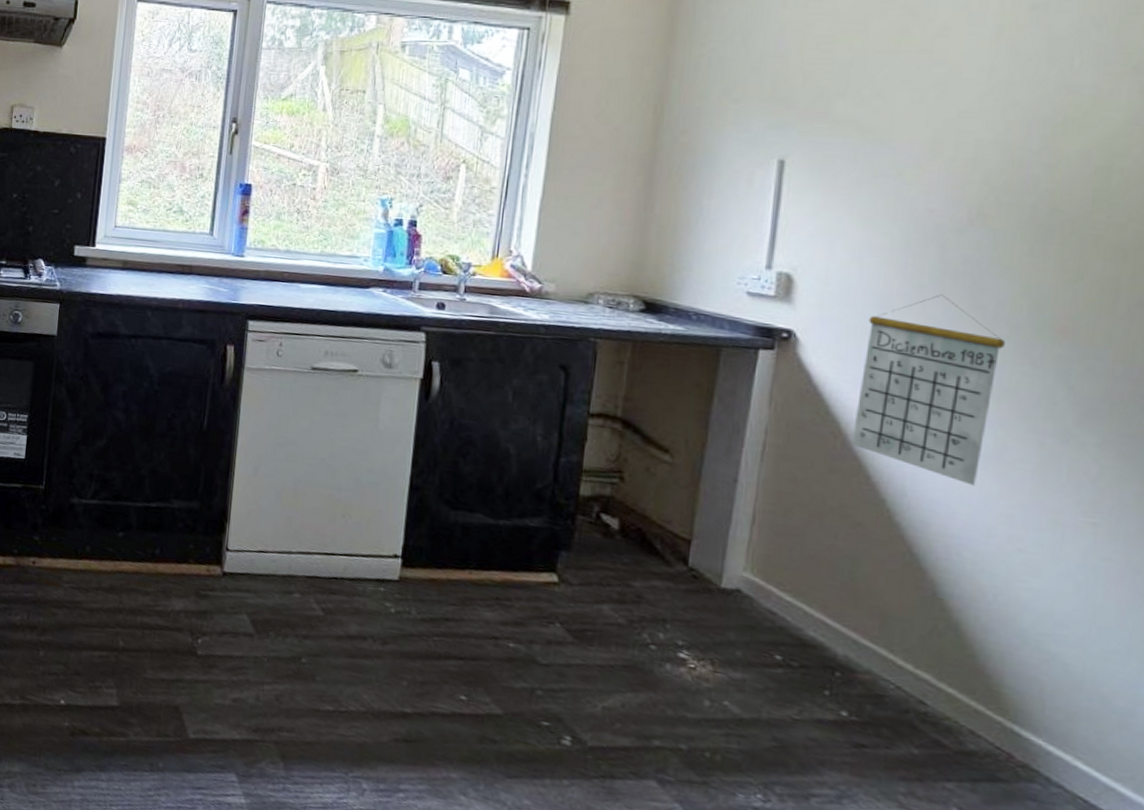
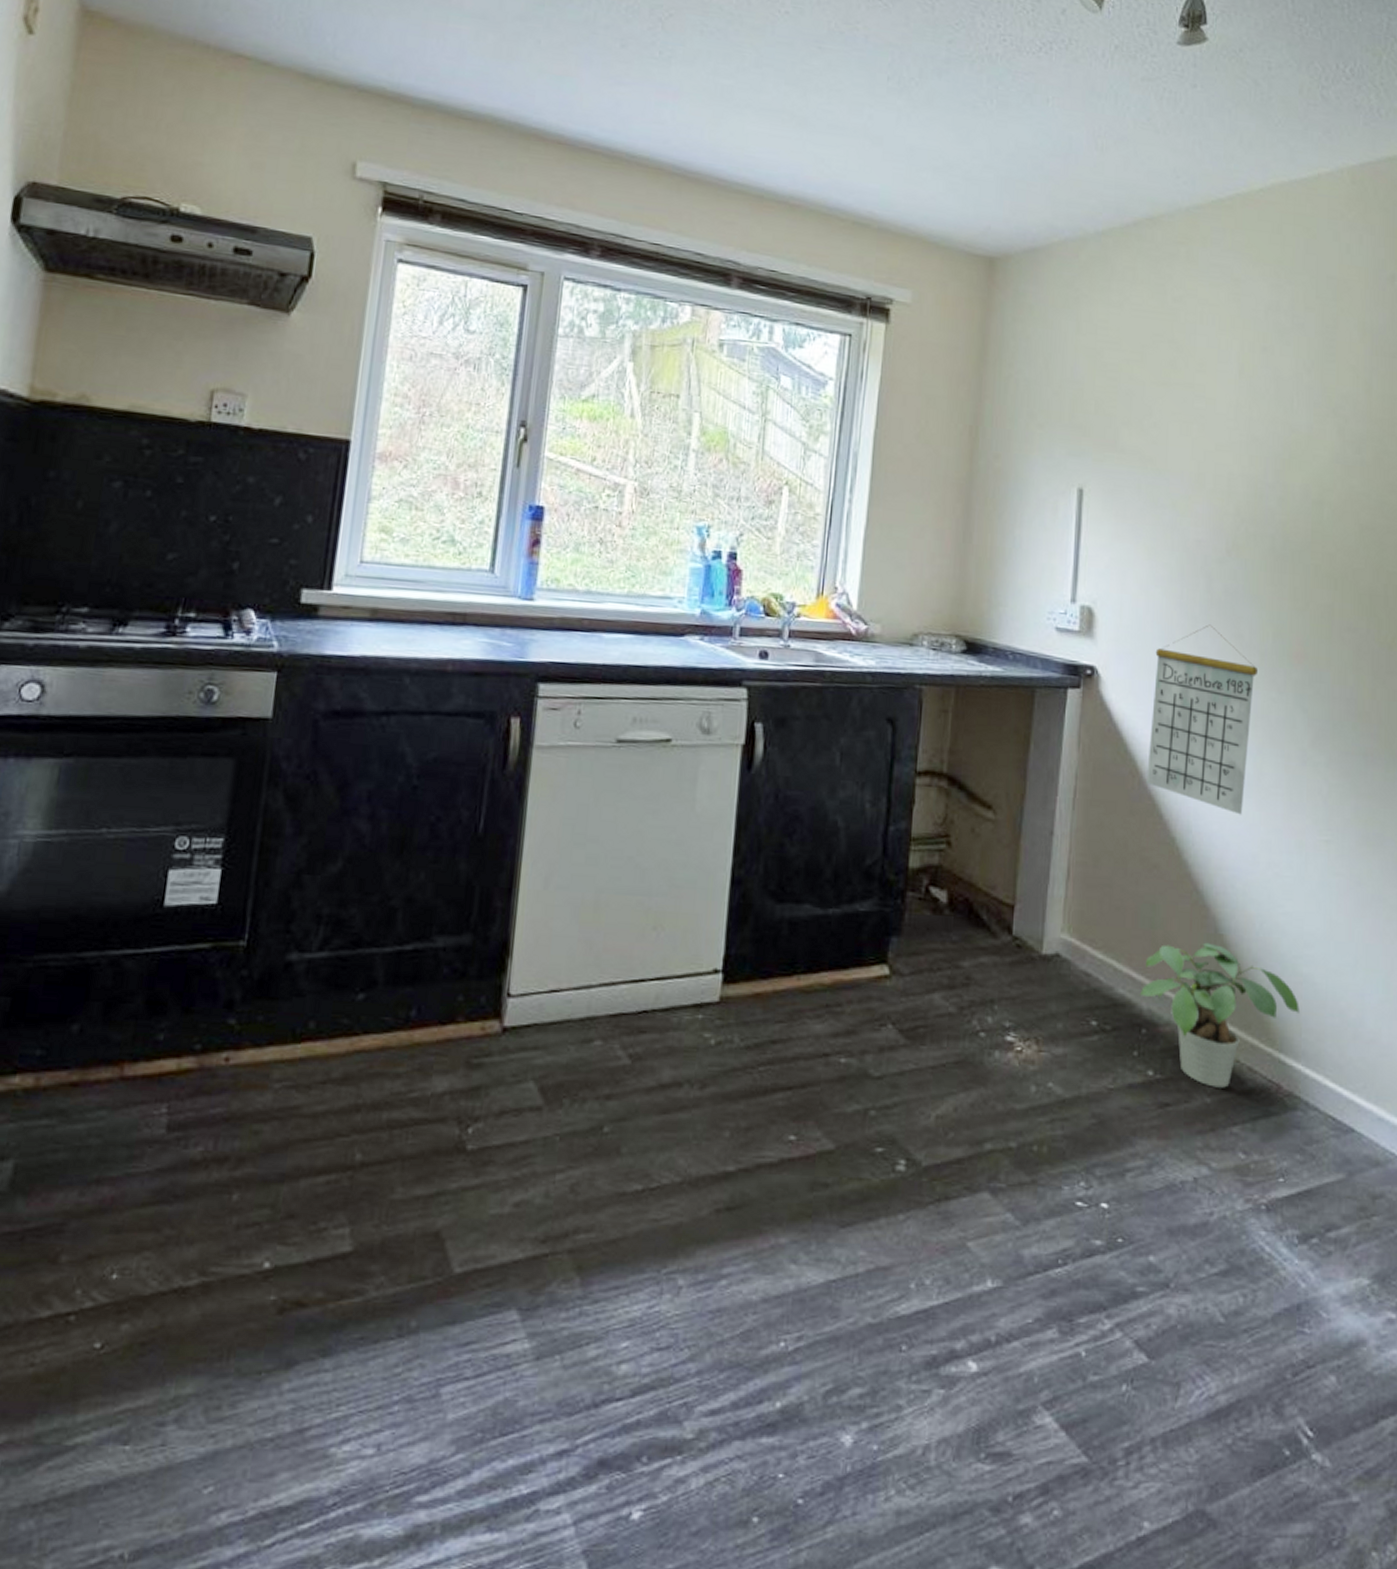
potted plant: none [833,598,1044,744] -> present [1139,942,1300,1088]

